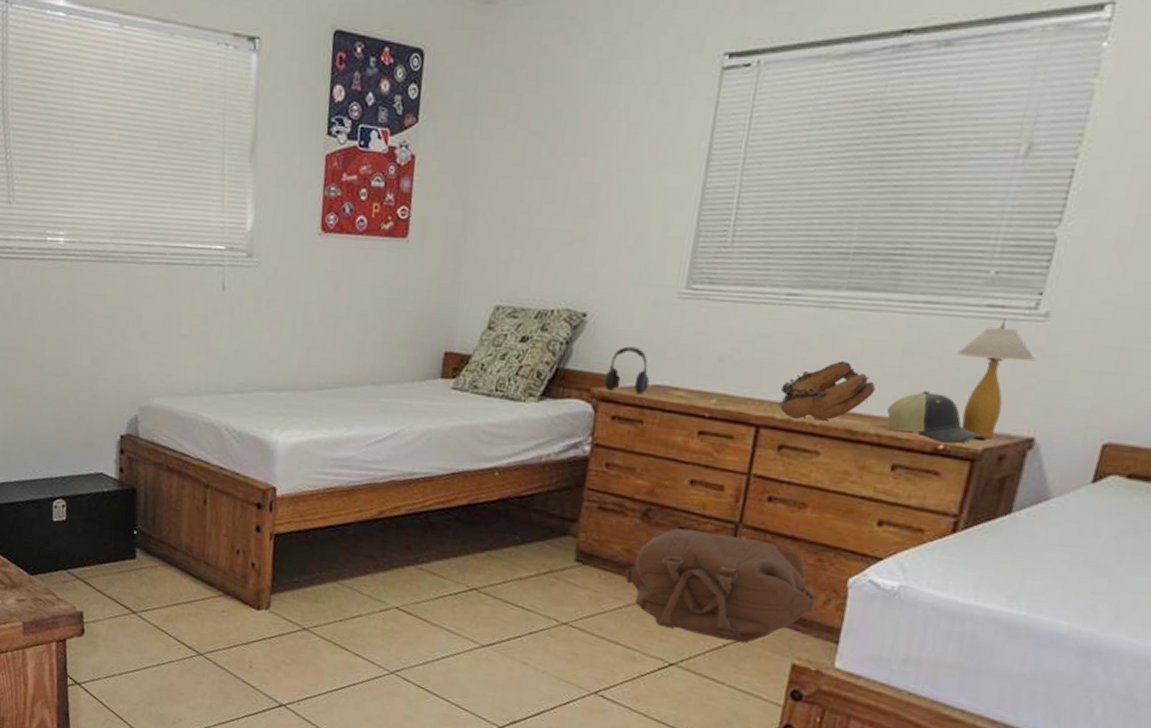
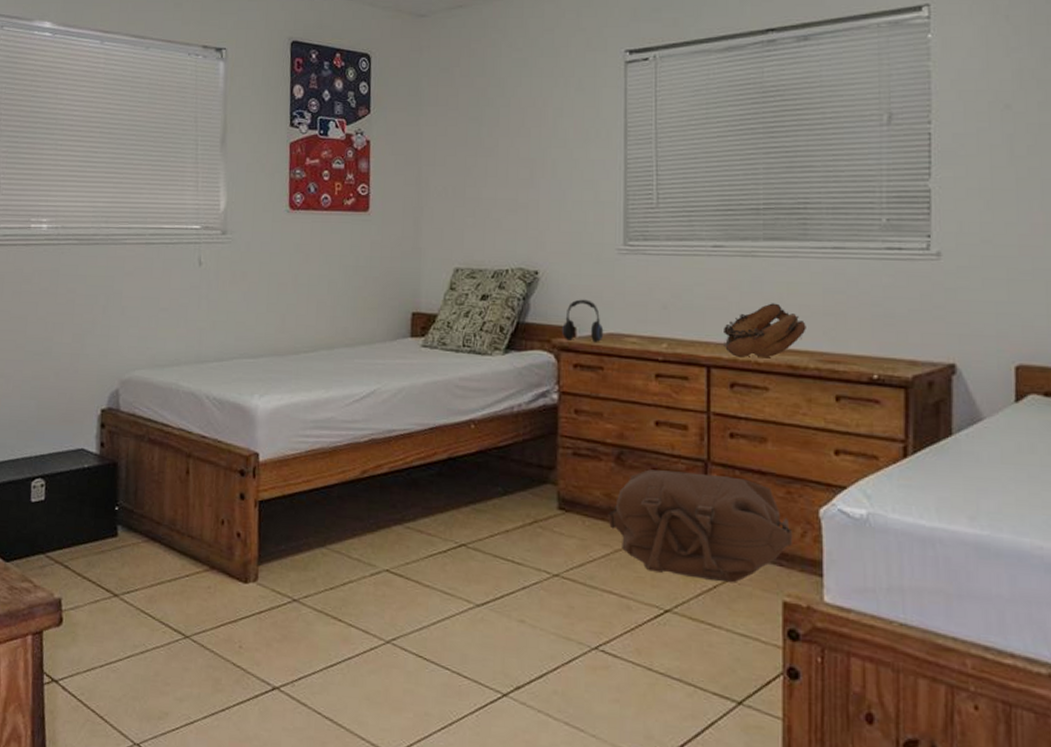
baseball cap: present [886,390,985,445] -> none [820,326,912,374]
table lamp: present [957,318,1036,440] -> none [871,258,938,367]

